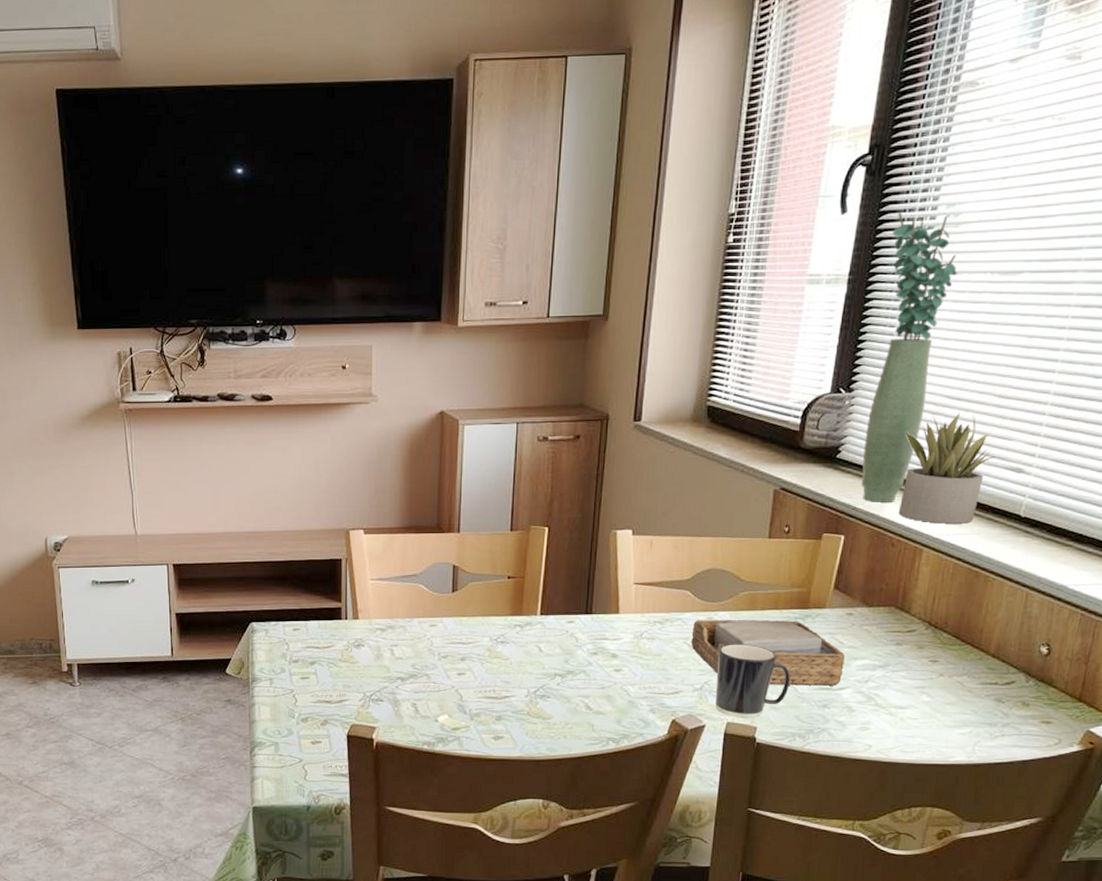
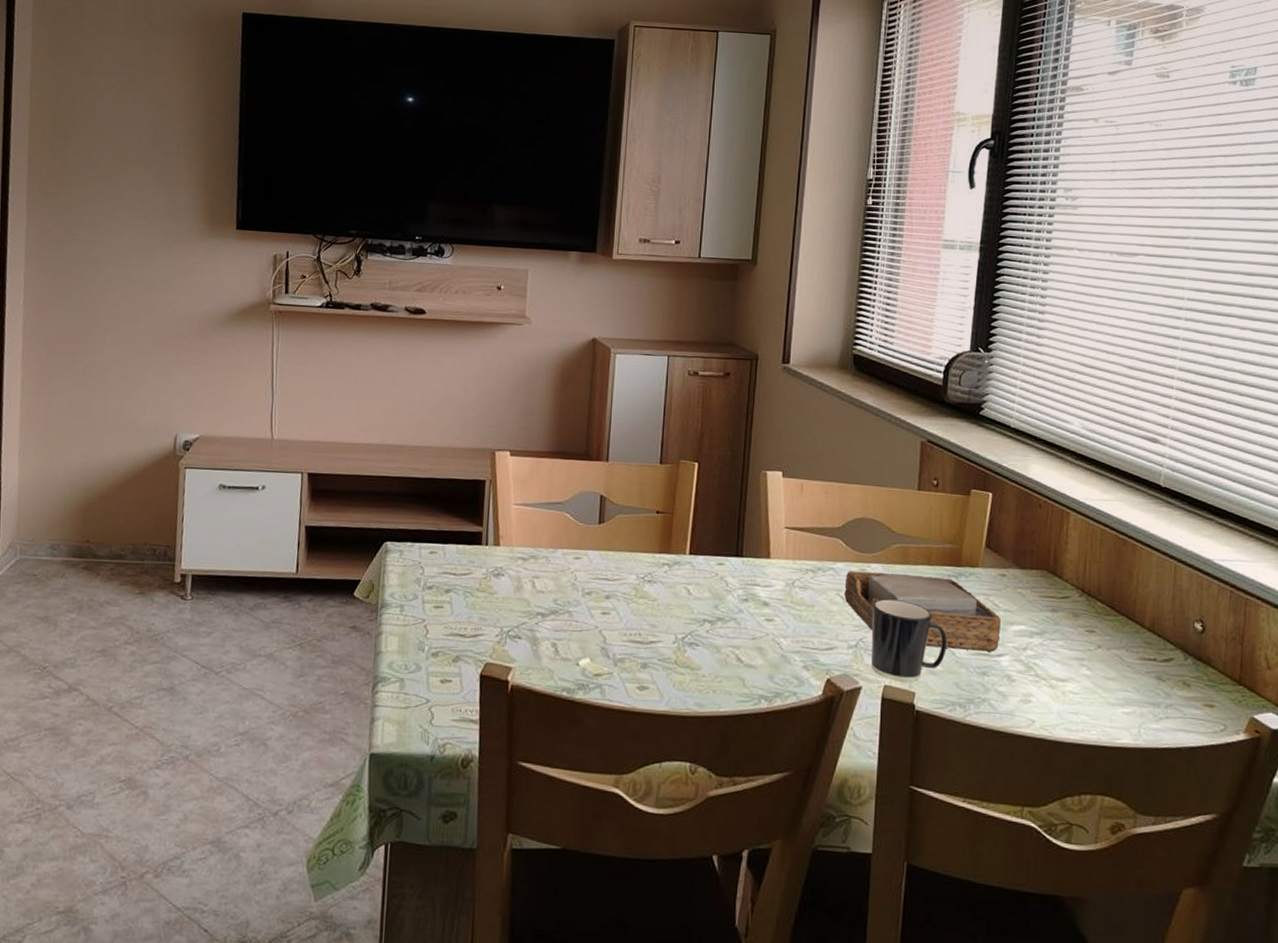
vase: present [861,212,958,502] -> none [1005,192,1080,463]
succulent plant: present [898,413,996,524] -> none [1043,379,1131,490]

